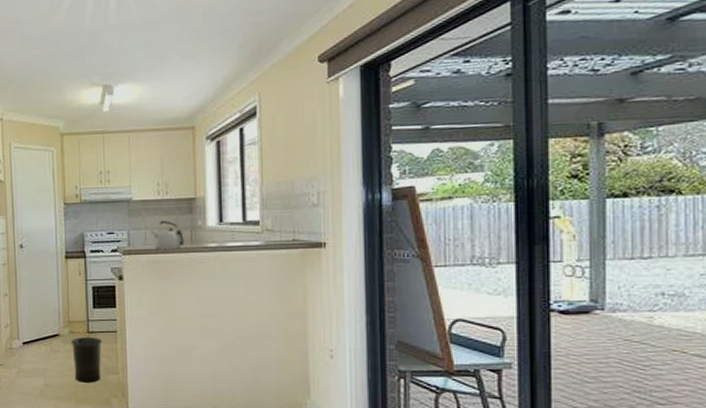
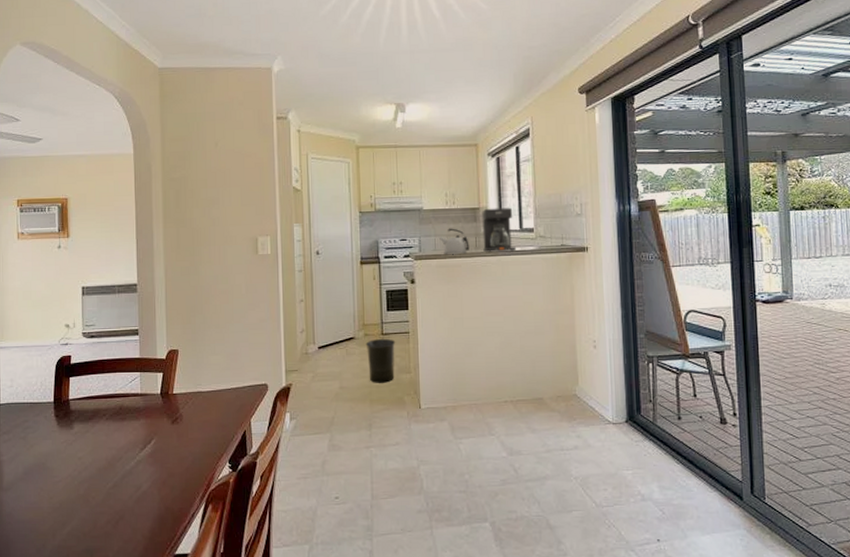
coffee maker: none [199,197,239,248] -> present [482,207,517,253]

